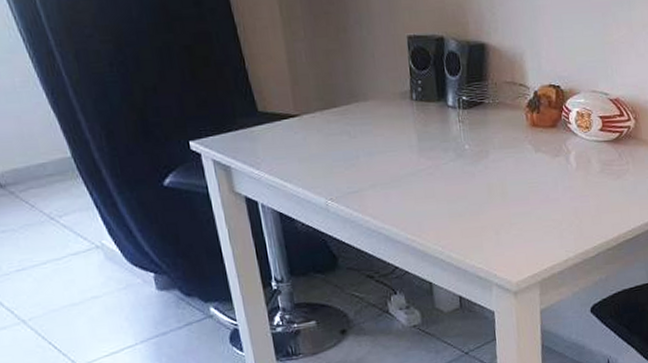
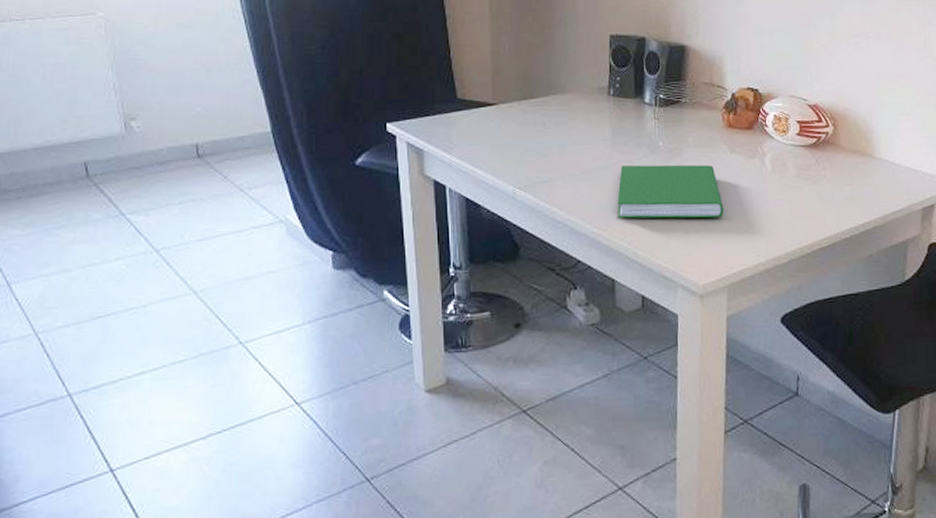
hardcover book: none [428,165,532,224] -> present [617,164,724,219]

